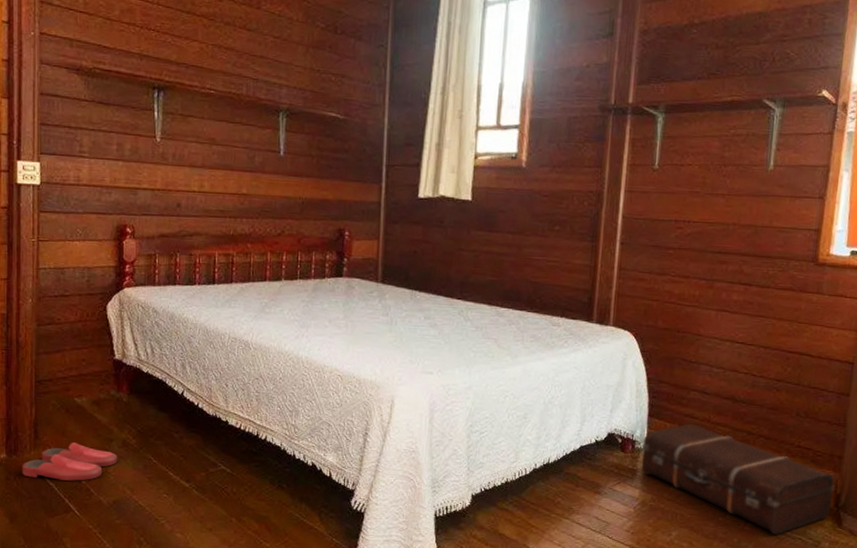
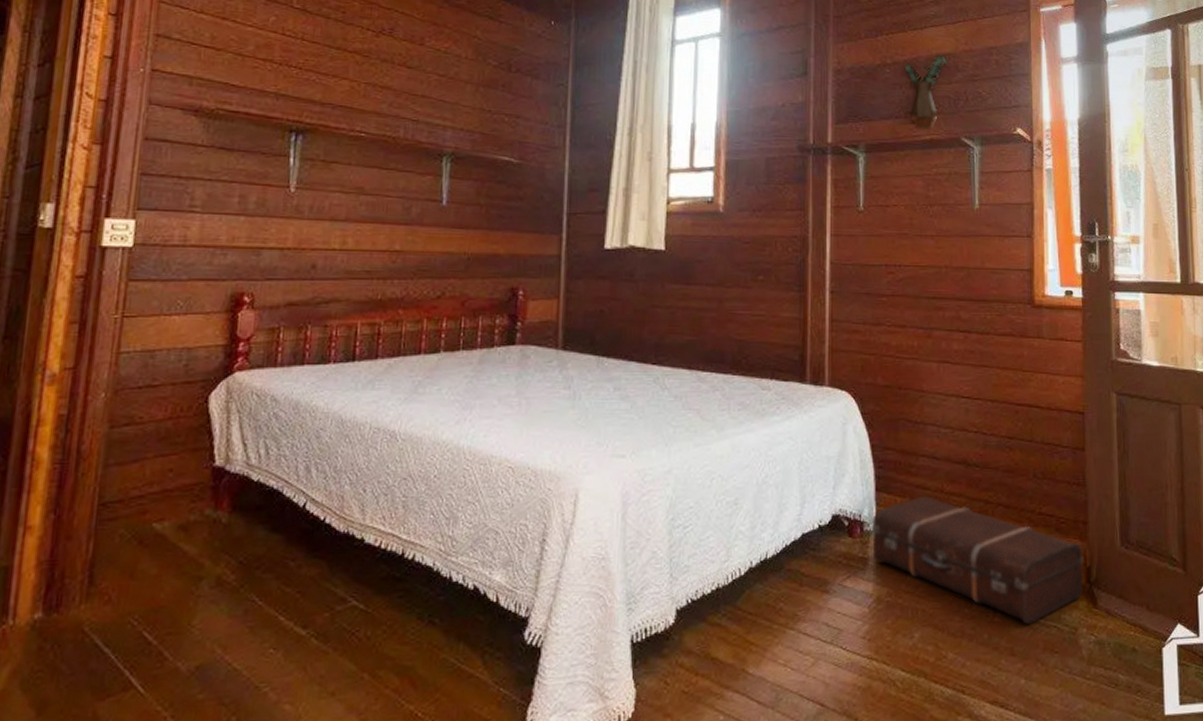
slippers: present [22,441,118,481] -> none [64,585,208,644]
vase: none [712,13,757,91] -> present [904,54,947,130]

